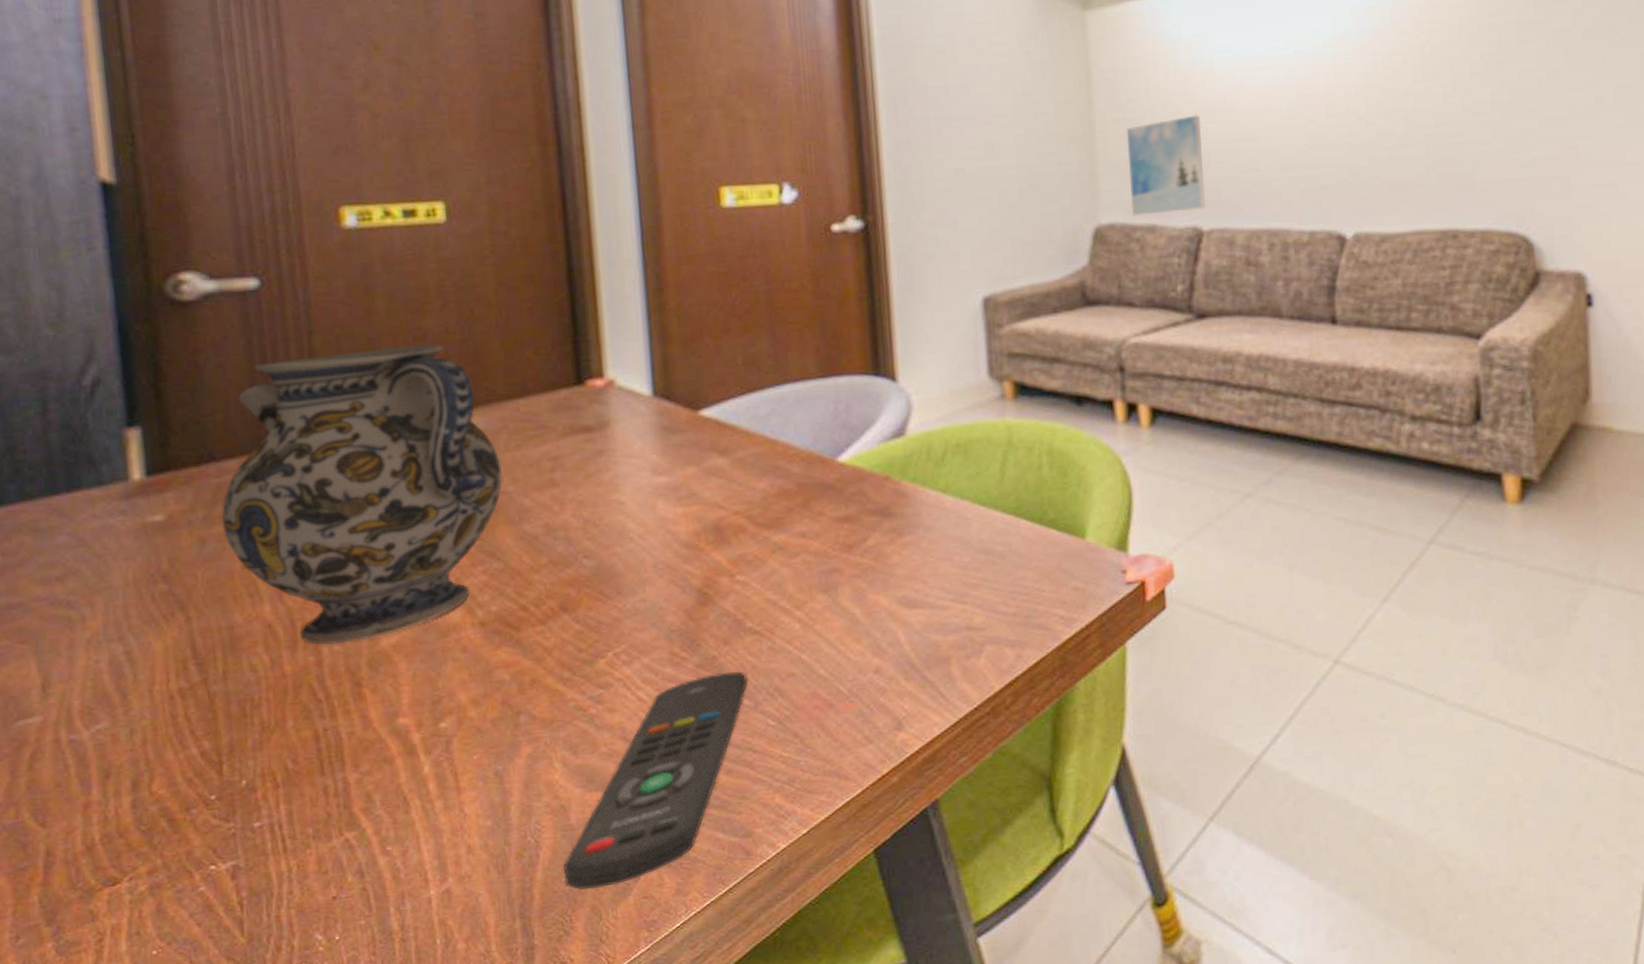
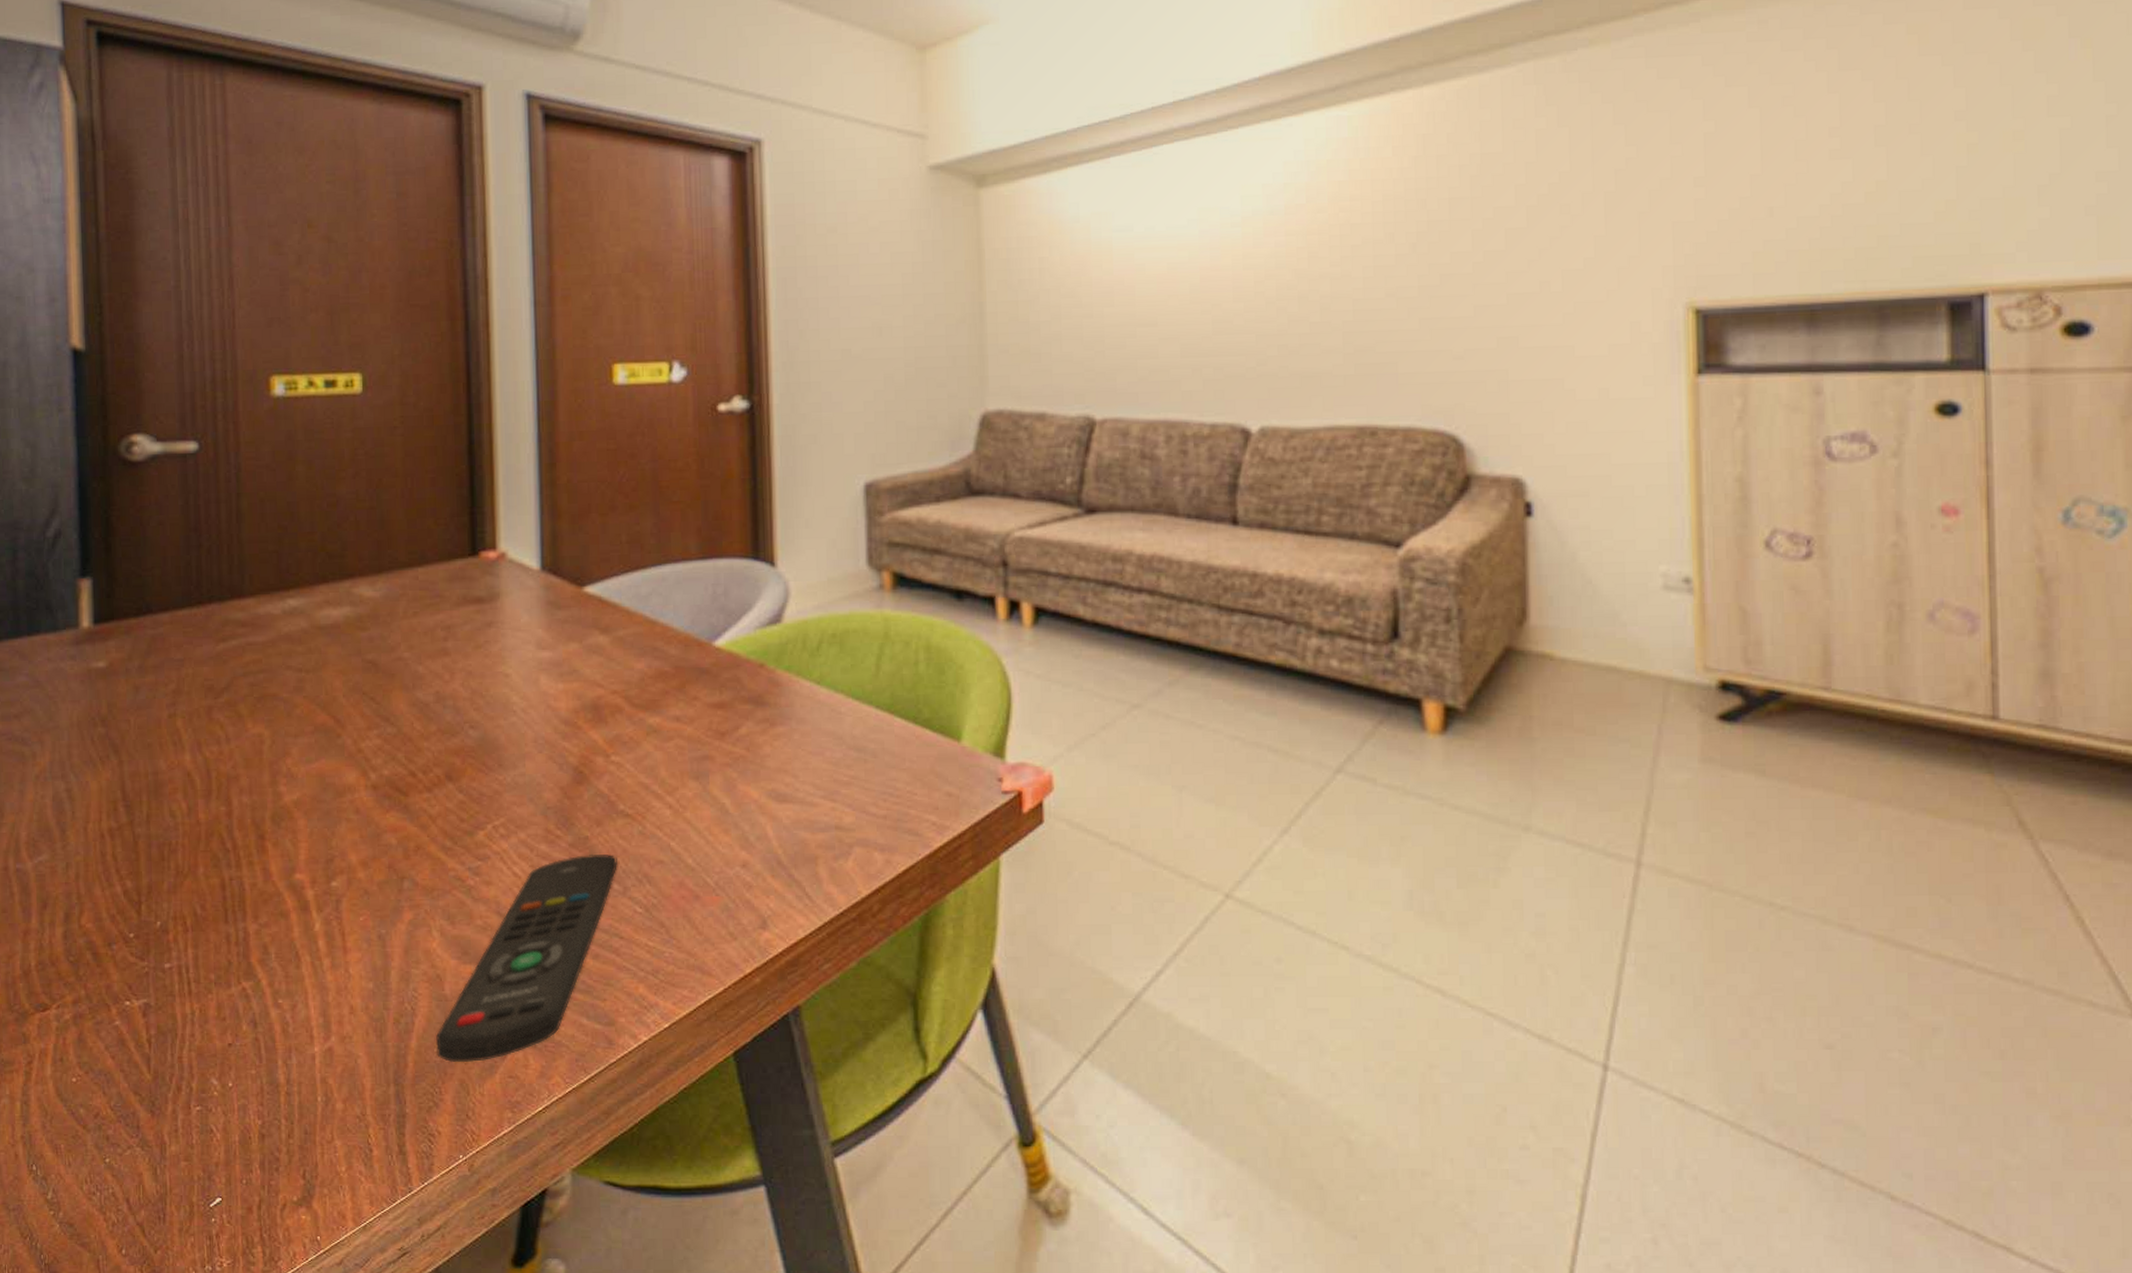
ewer: present [221,344,503,645] -> none [153,510,400,797]
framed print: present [1126,115,1205,217] -> none [1017,297,1098,404]

